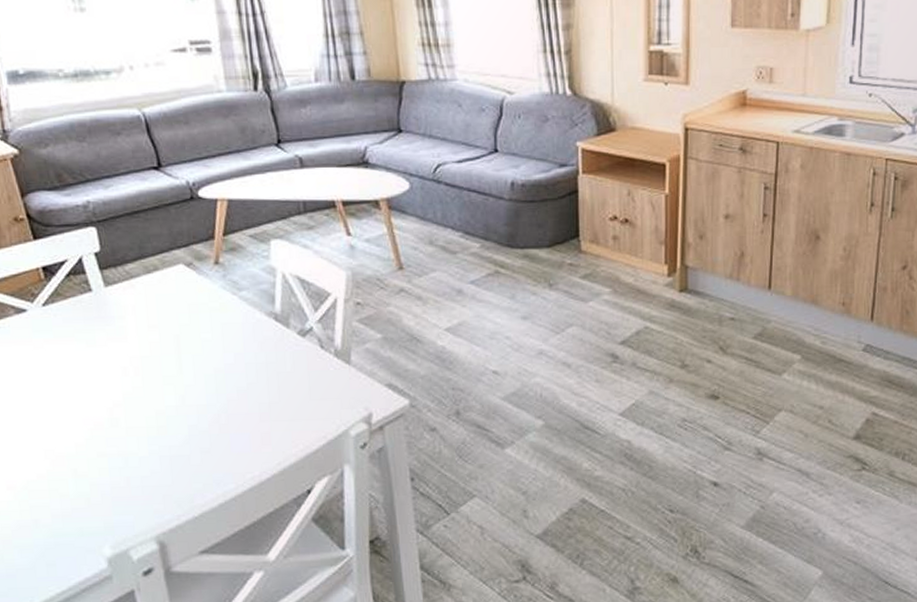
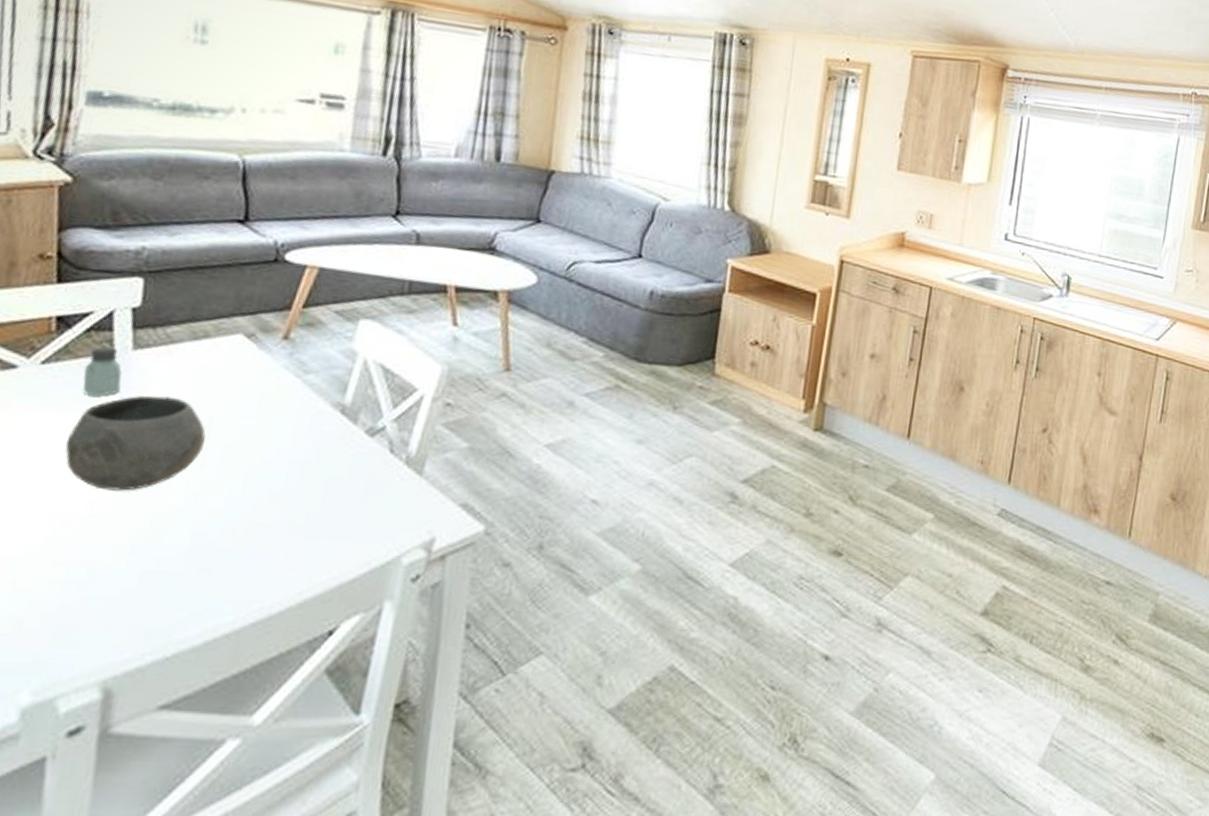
saltshaker: none [74,287,105,328] -> present [83,347,122,397]
bowl: none [78,321,178,398] -> present [65,395,206,491]

